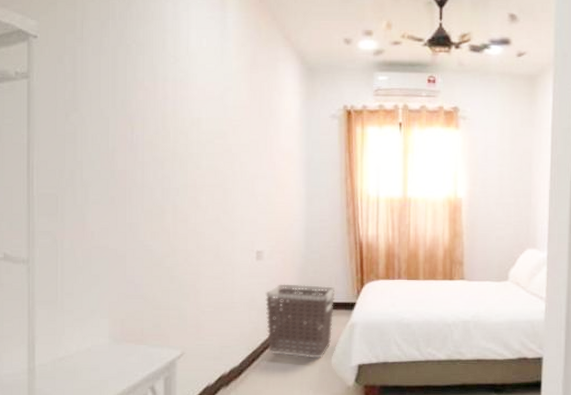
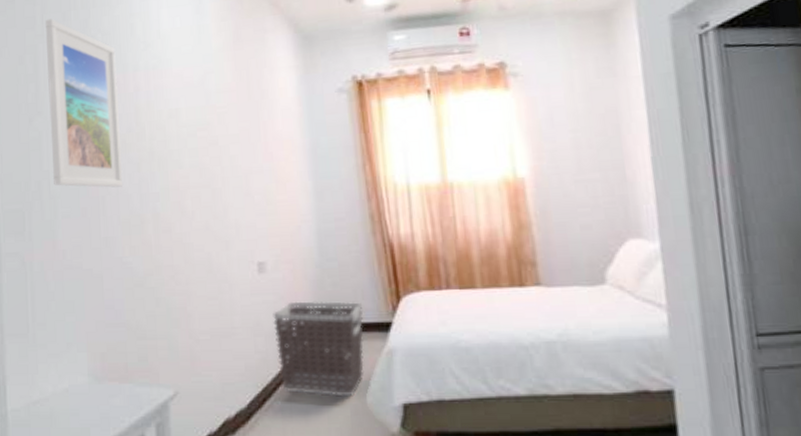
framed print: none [84,24,149,181] -> present [45,18,124,188]

